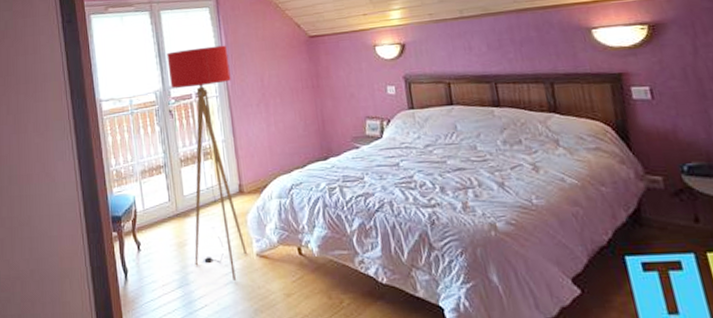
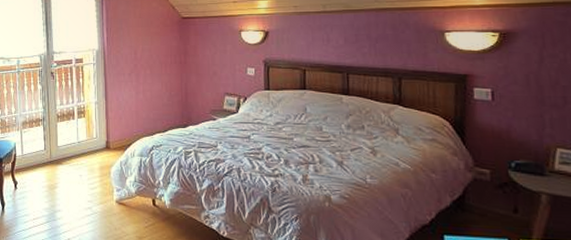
floor lamp: present [167,45,247,280] -> none [53,19,108,221]

